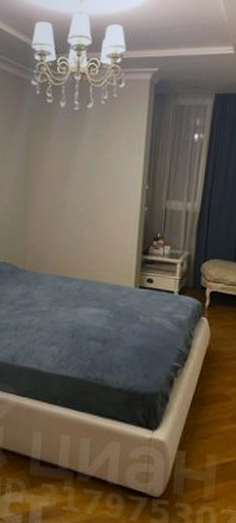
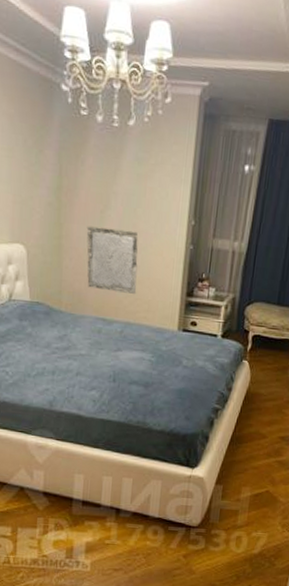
stone plaque: none [49,194,96,253] -> present [86,226,138,294]

